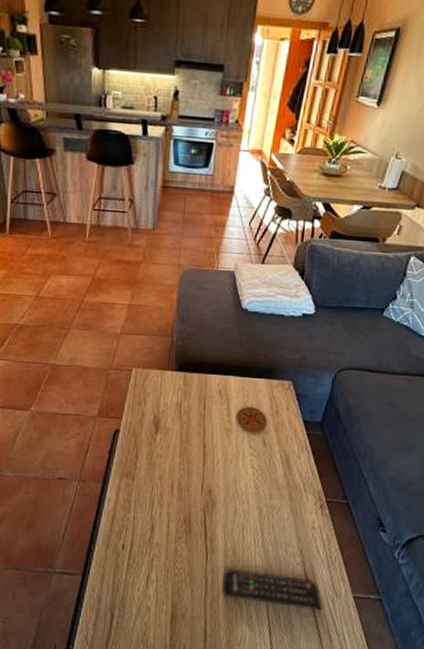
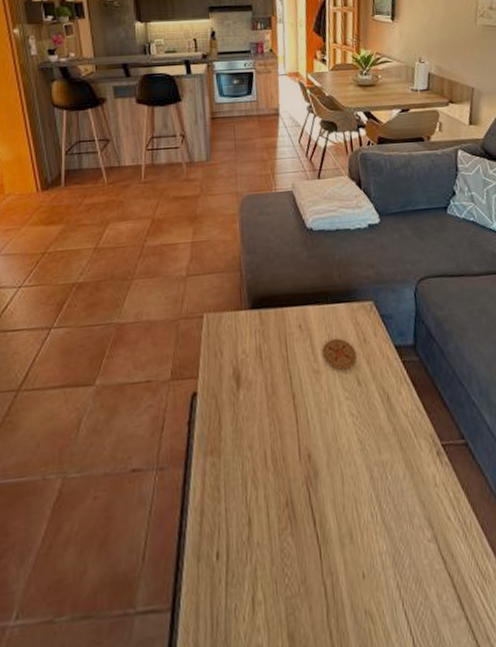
remote control: present [222,570,322,610] -> none [344,561,473,610]

